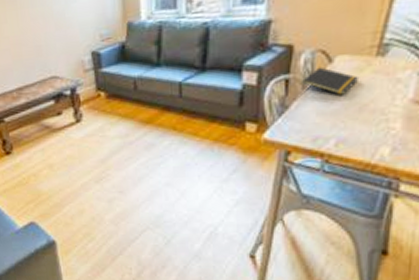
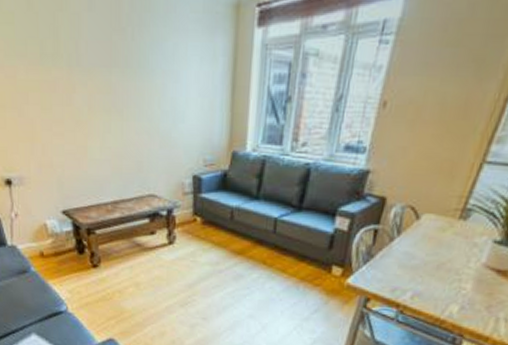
notepad: present [300,67,360,95] -> none [387,222,442,251]

